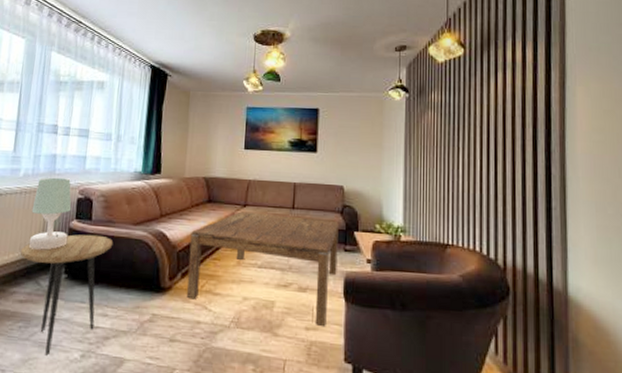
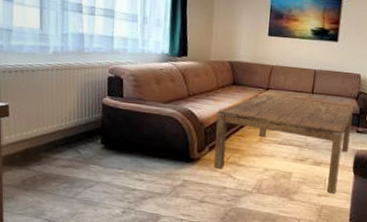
side table: present [20,234,113,356] -> none [58,110,145,211]
table lamp: present [28,177,72,250] -> none [65,55,103,123]

